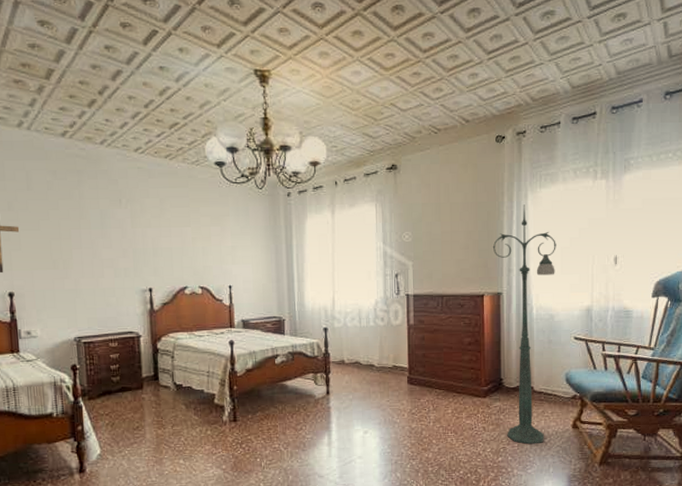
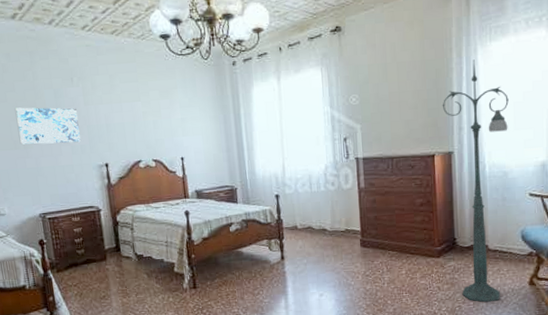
wall art: none [57,226,125,266] -> present [15,107,81,145]

